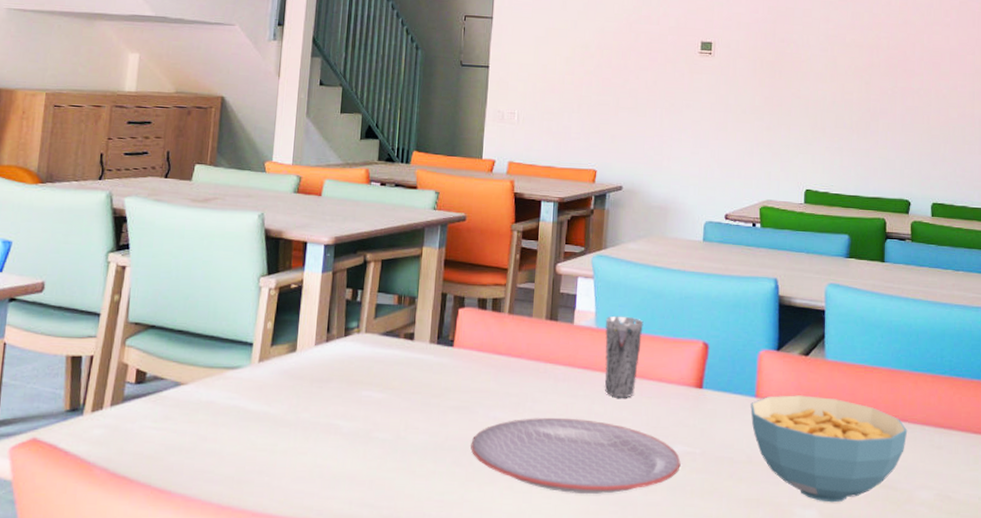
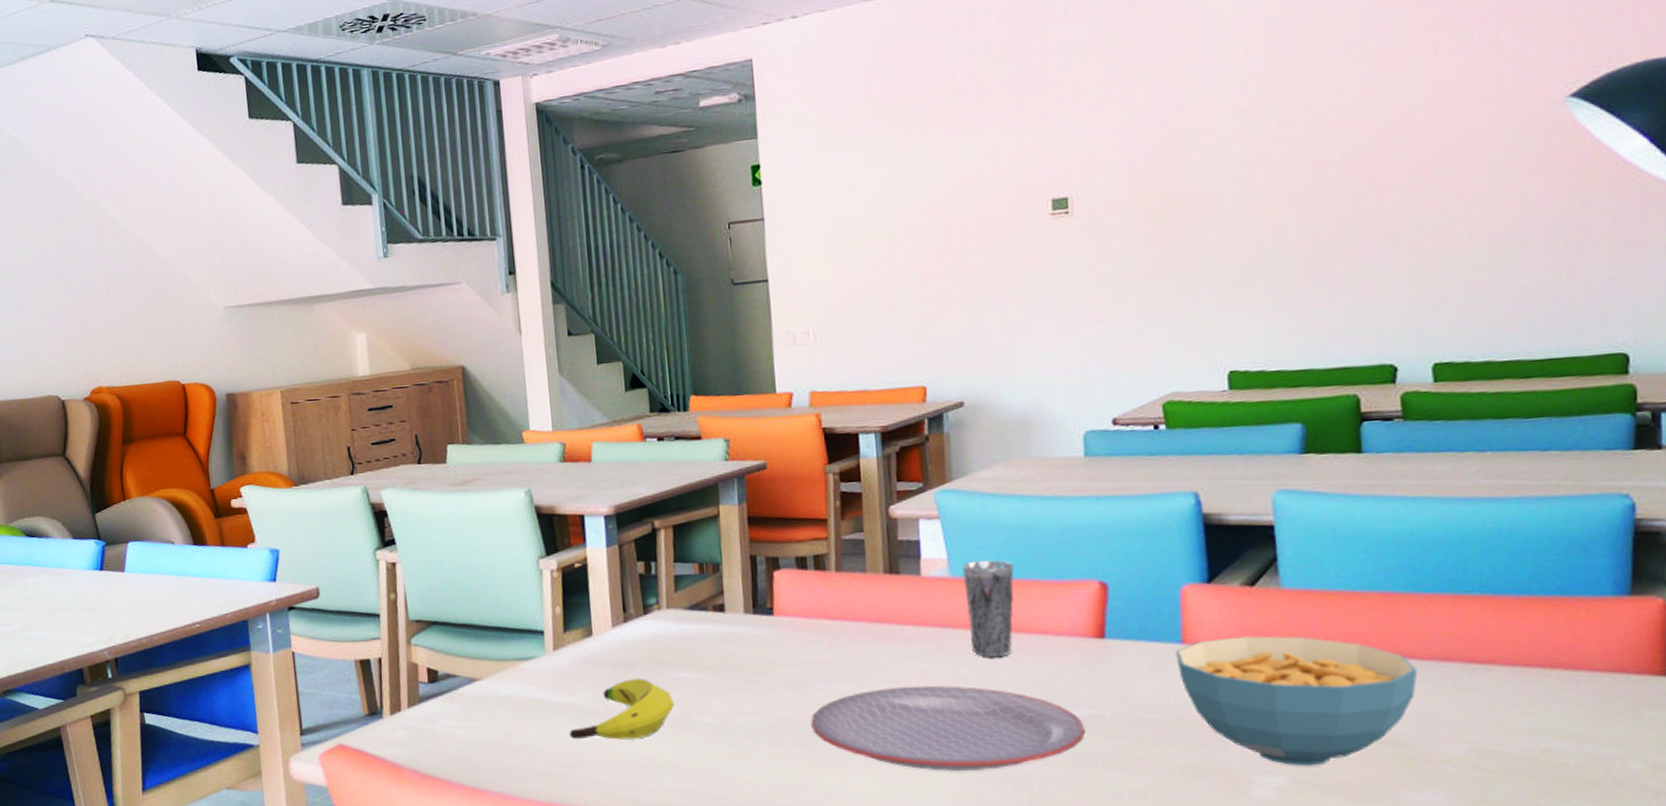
banana: none [259,394,358,450] -> present [569,678,674,740]

